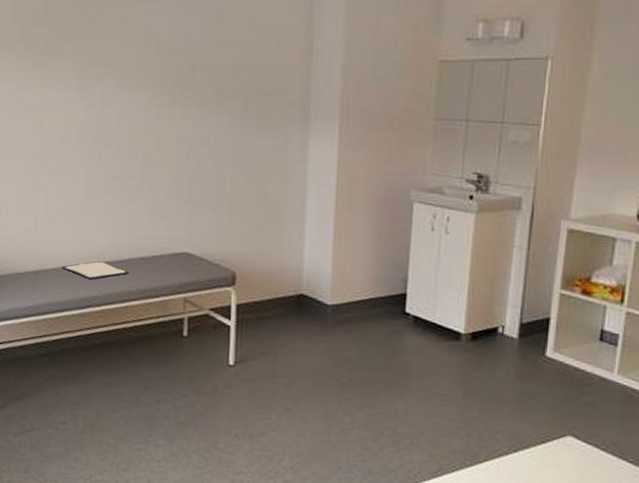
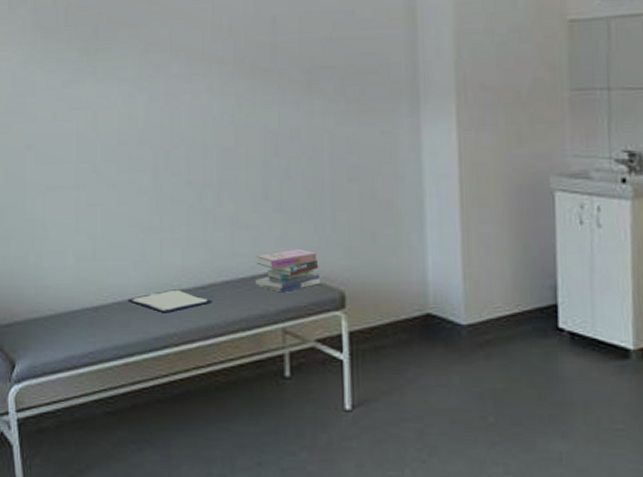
books: none [165,235,217,270] -> present [256,248,321,293]

